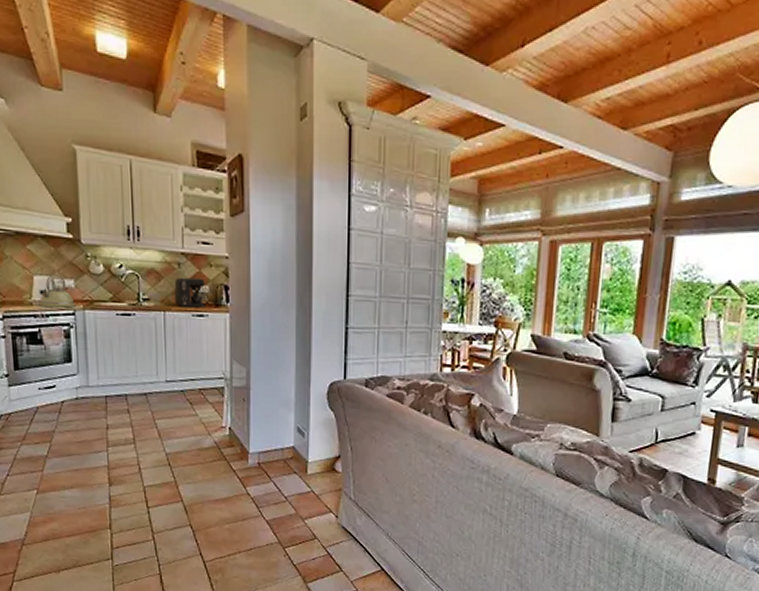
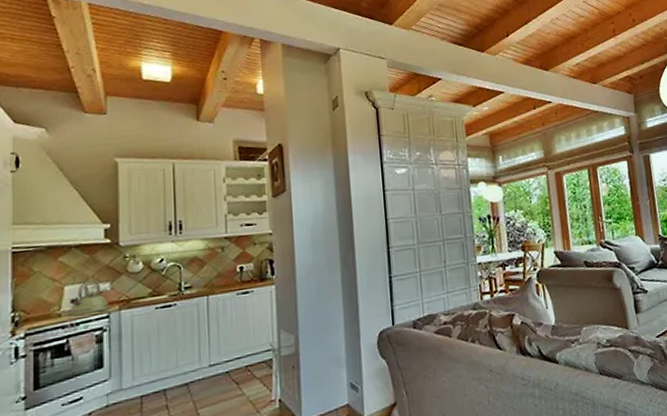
coffee maker: present [174,277,207,308] -> none [218,257,251,288]

